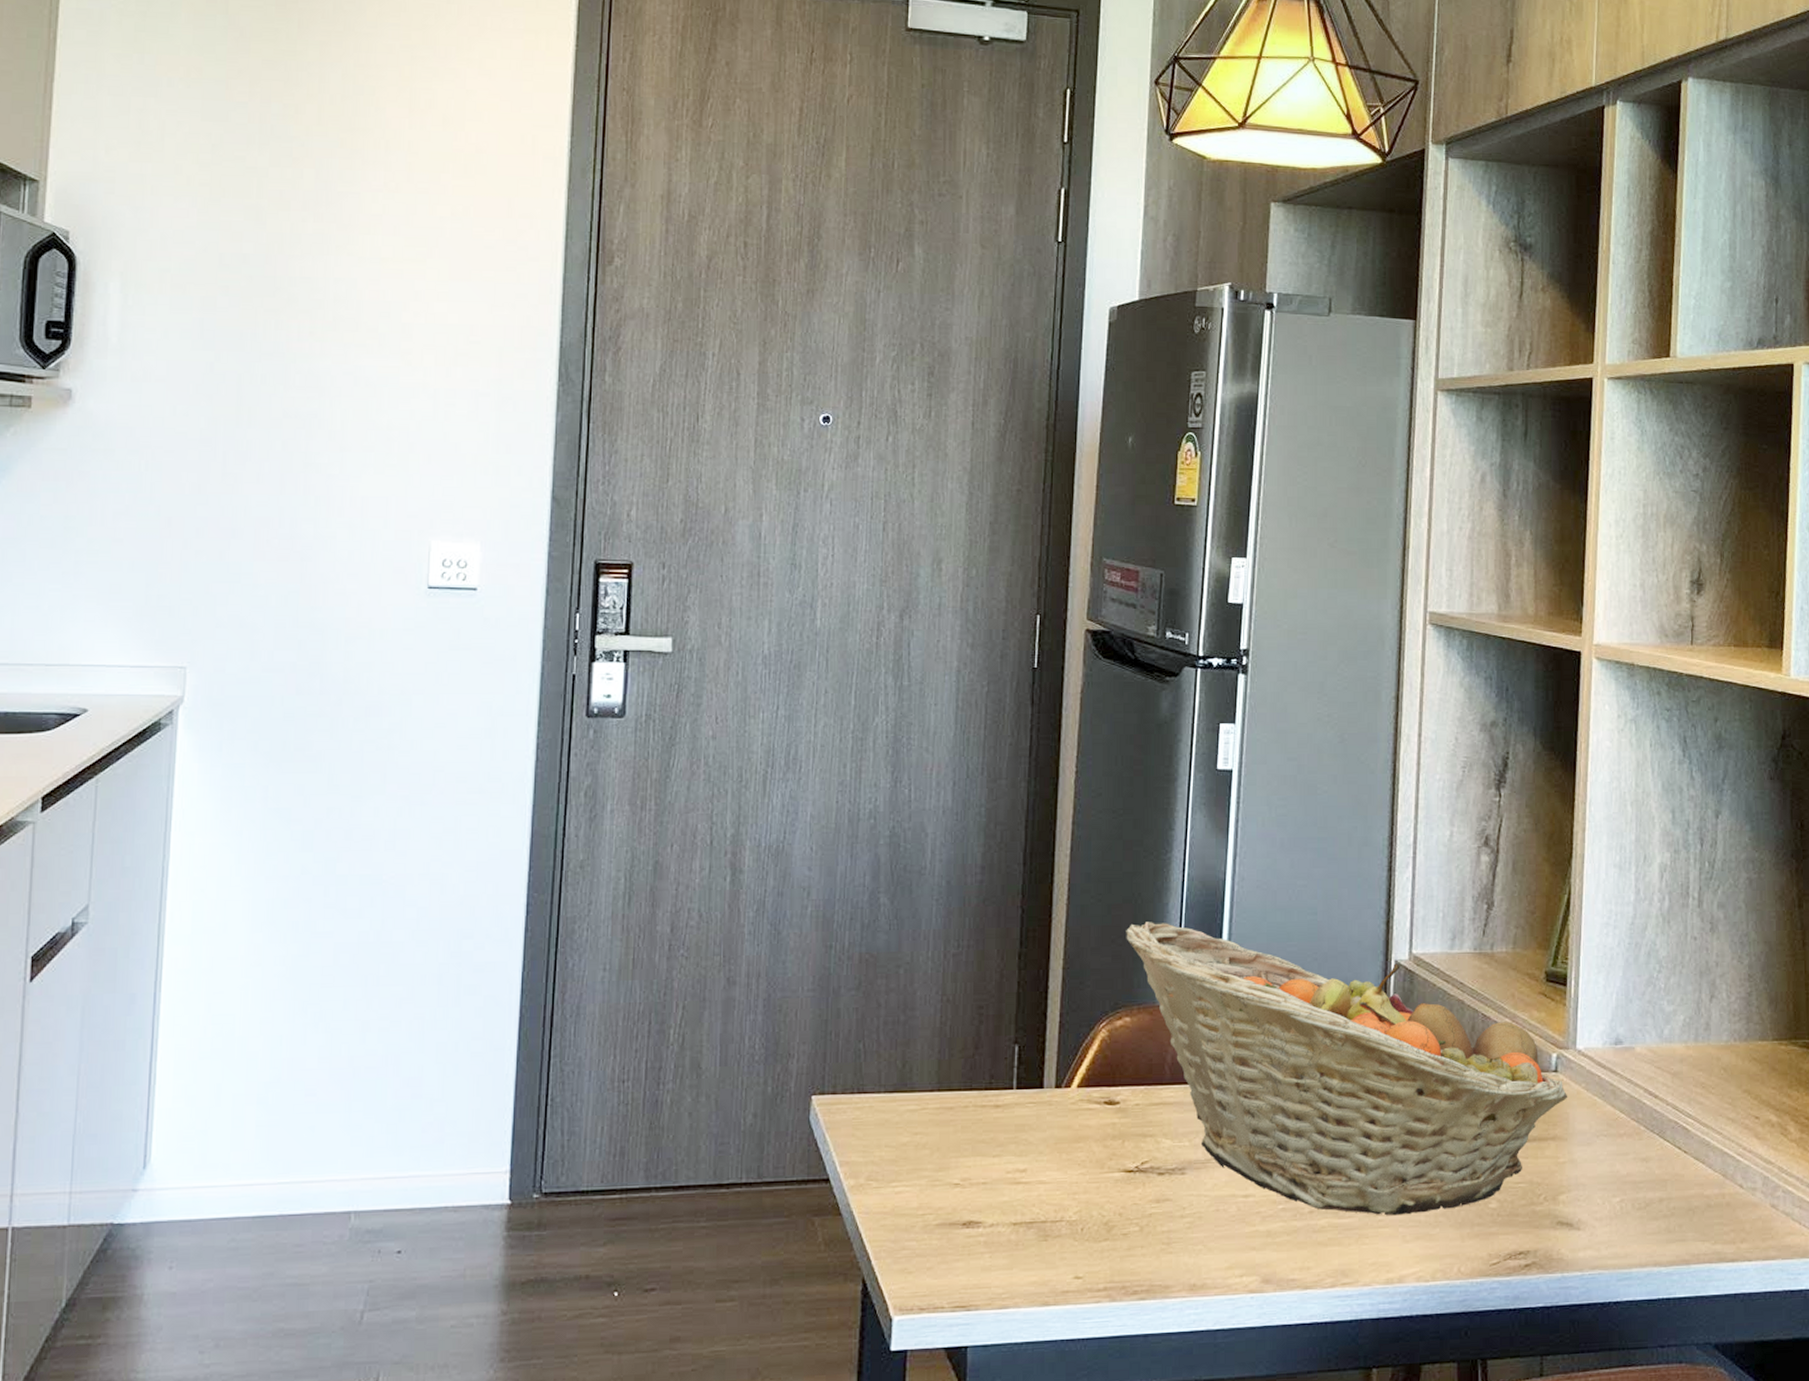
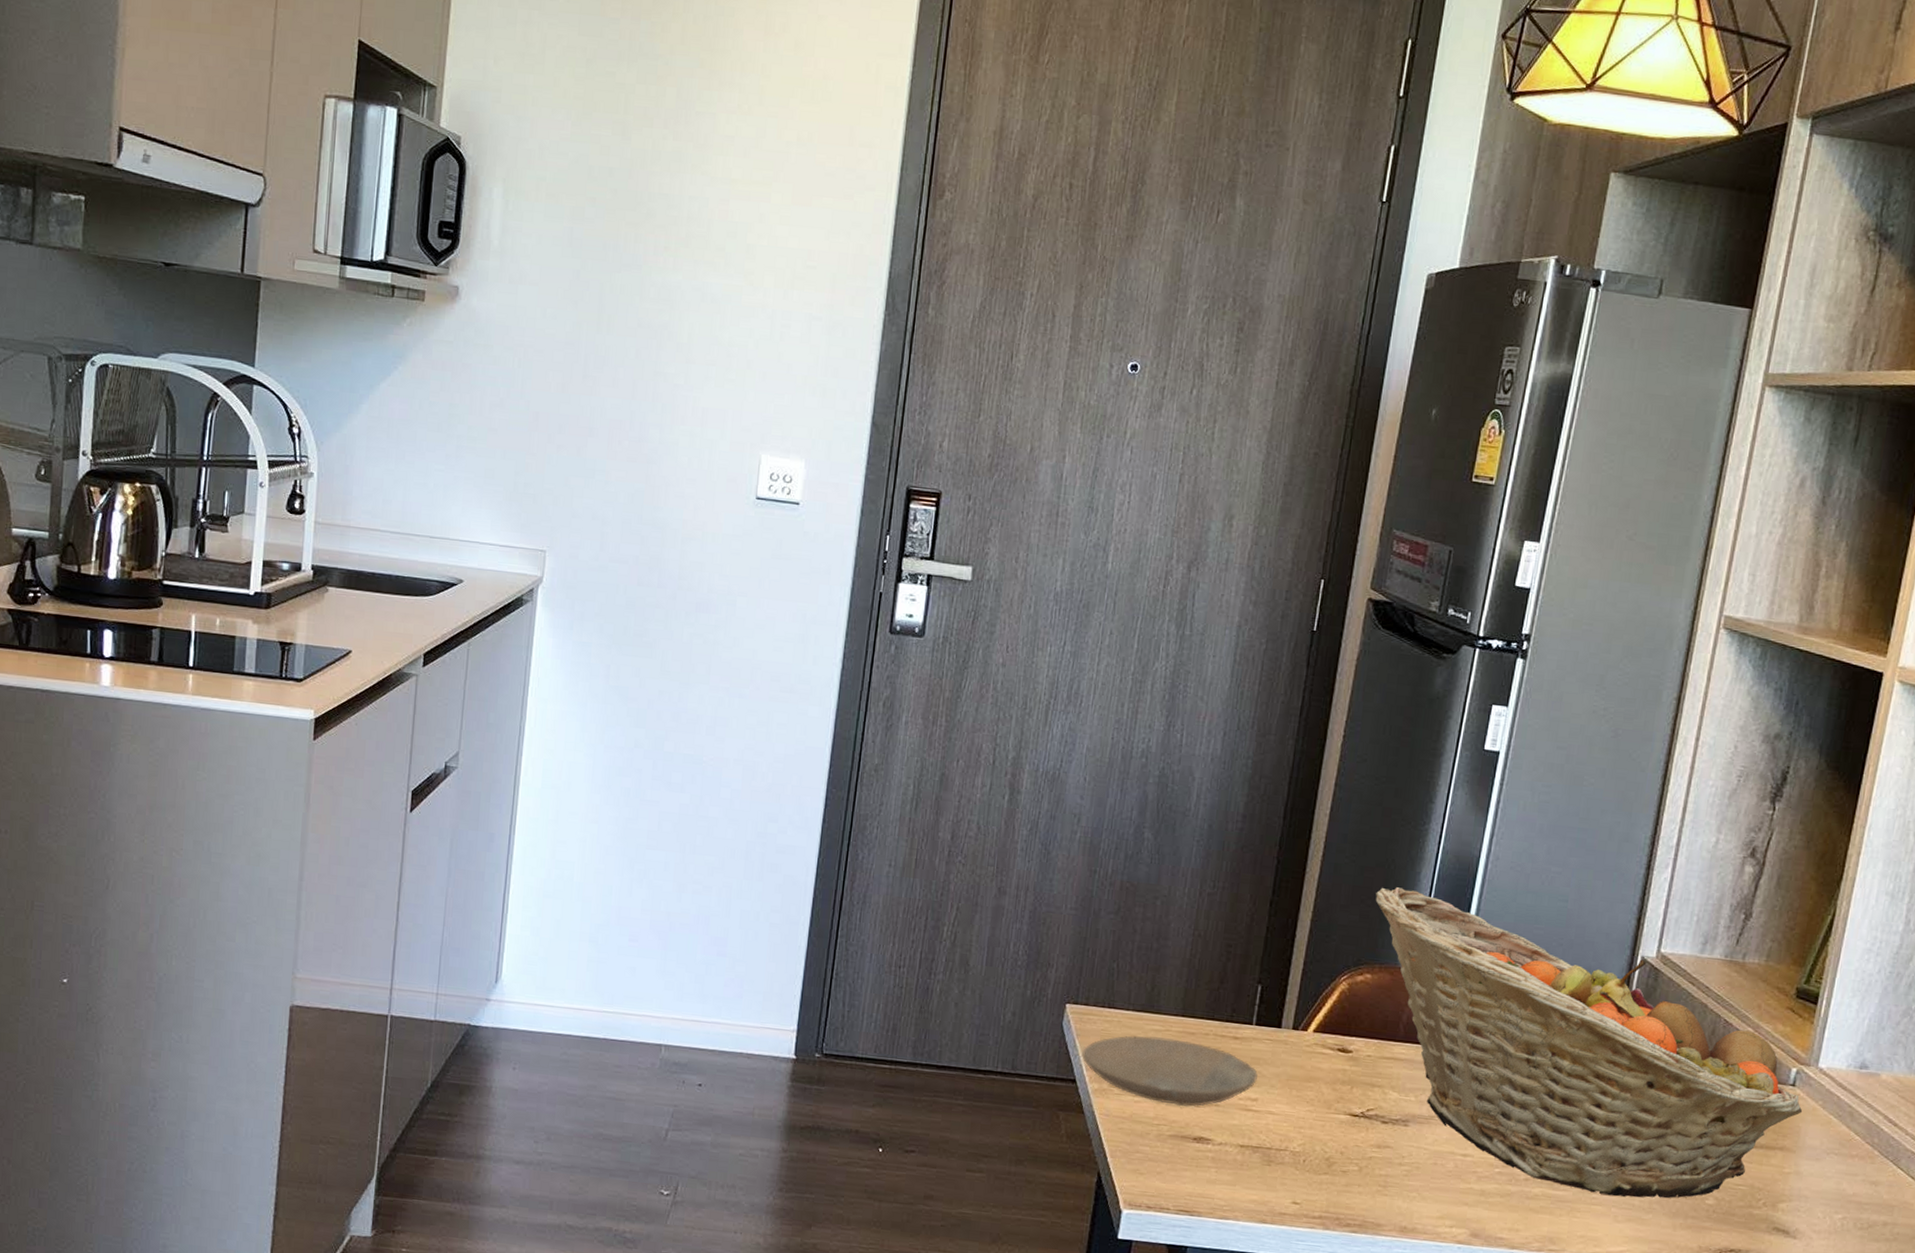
plate: none [834,1117,1024,1191] -> present [1082,1036,1258,1107]

